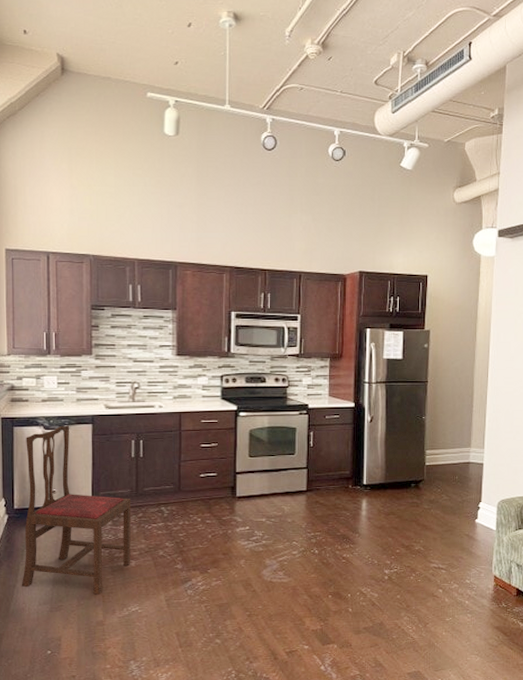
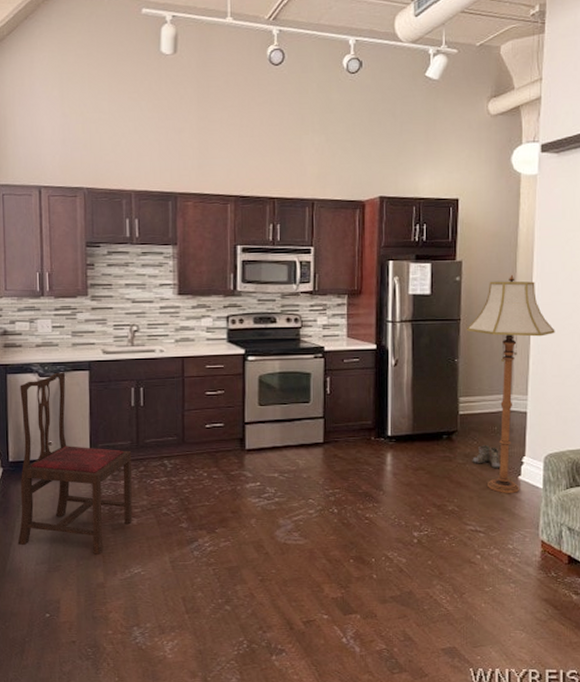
floor lamp: none [432,343,508,534] -> present [466,274,555,493]
boots: none [436,493,460,513] -> present [472,445,501,469]

